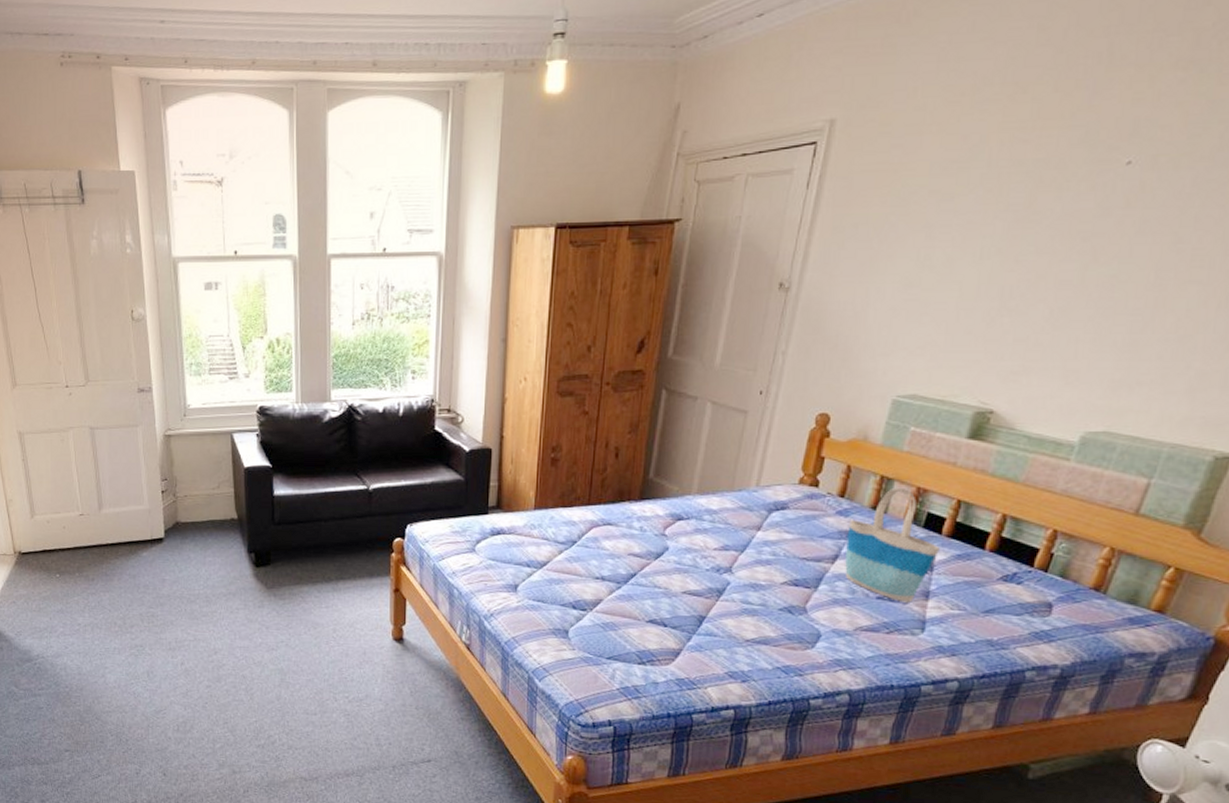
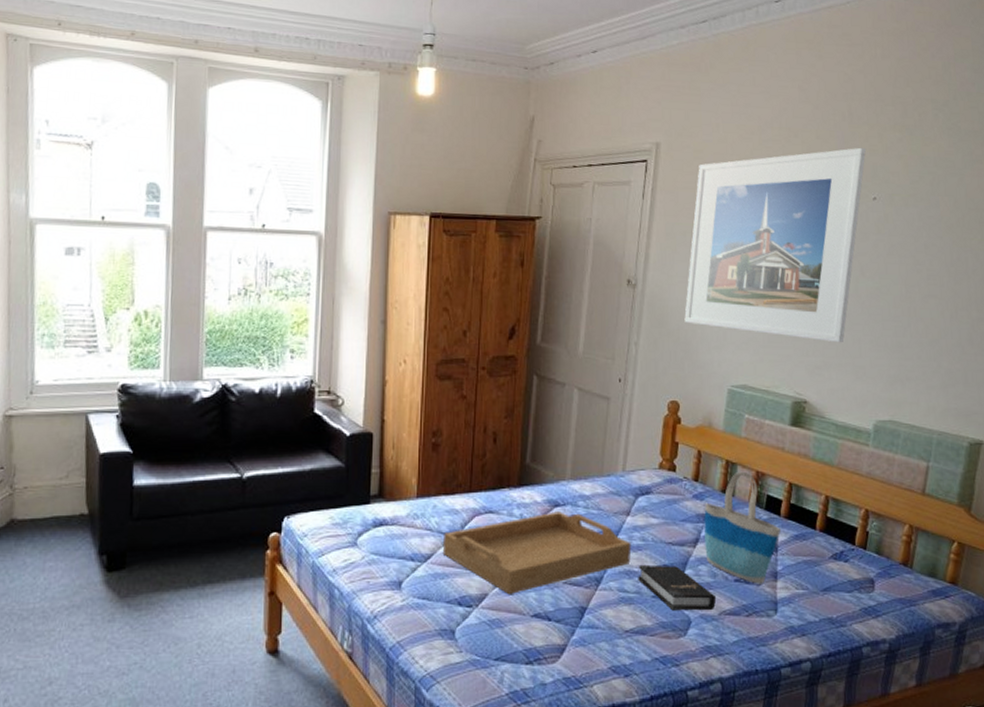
serving tray: none [558,525,760,601] -> present [442,511,632,594]
hardback book: none [764,578,852,626] -> present [638,564,716,611]
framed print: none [846,97,1126,344] -> present [684,147,866,343]

